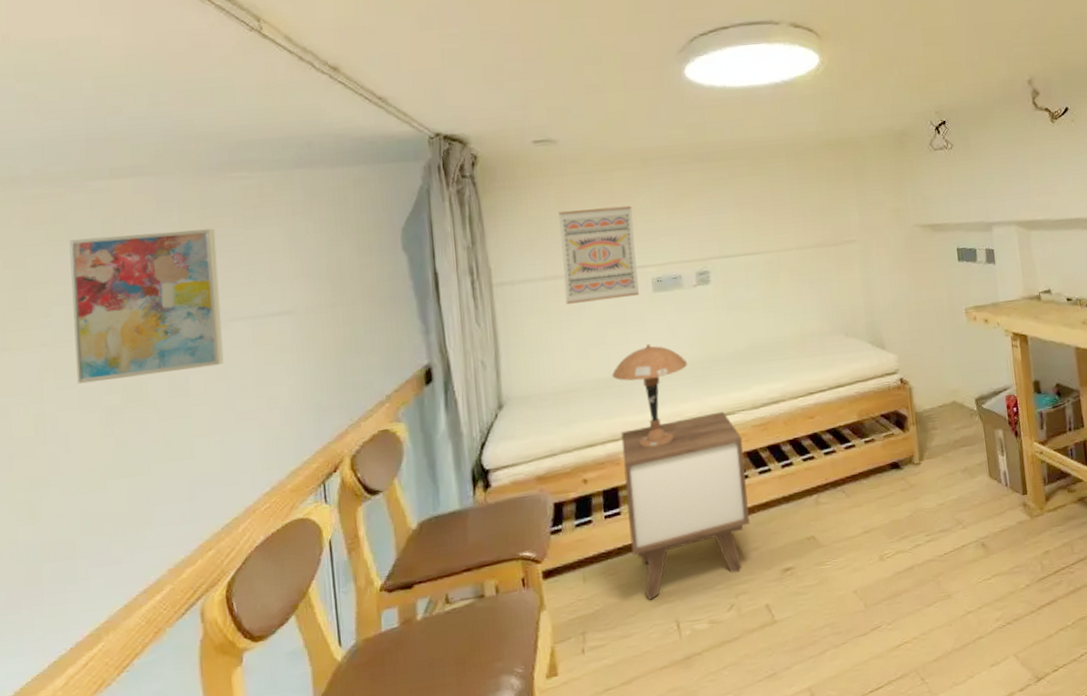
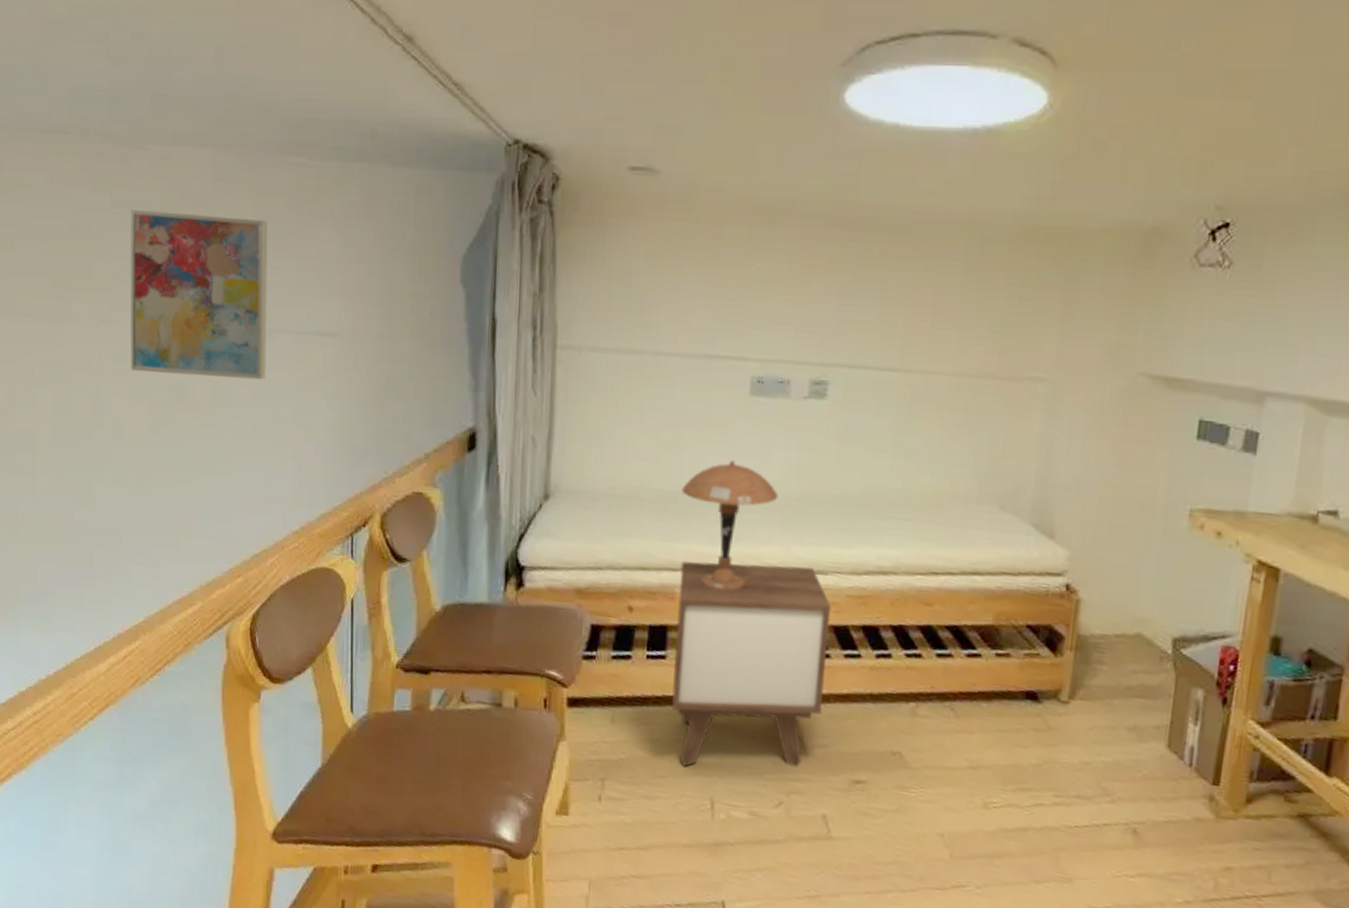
wall art: present [559,205,639,304] -> none [639,266,741,395]

